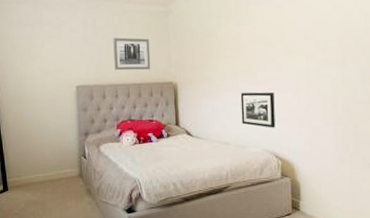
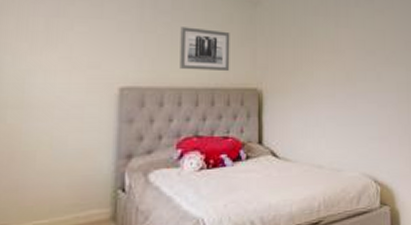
picture frame: present [240,92,276,128] -> none [337,104,375,148]

